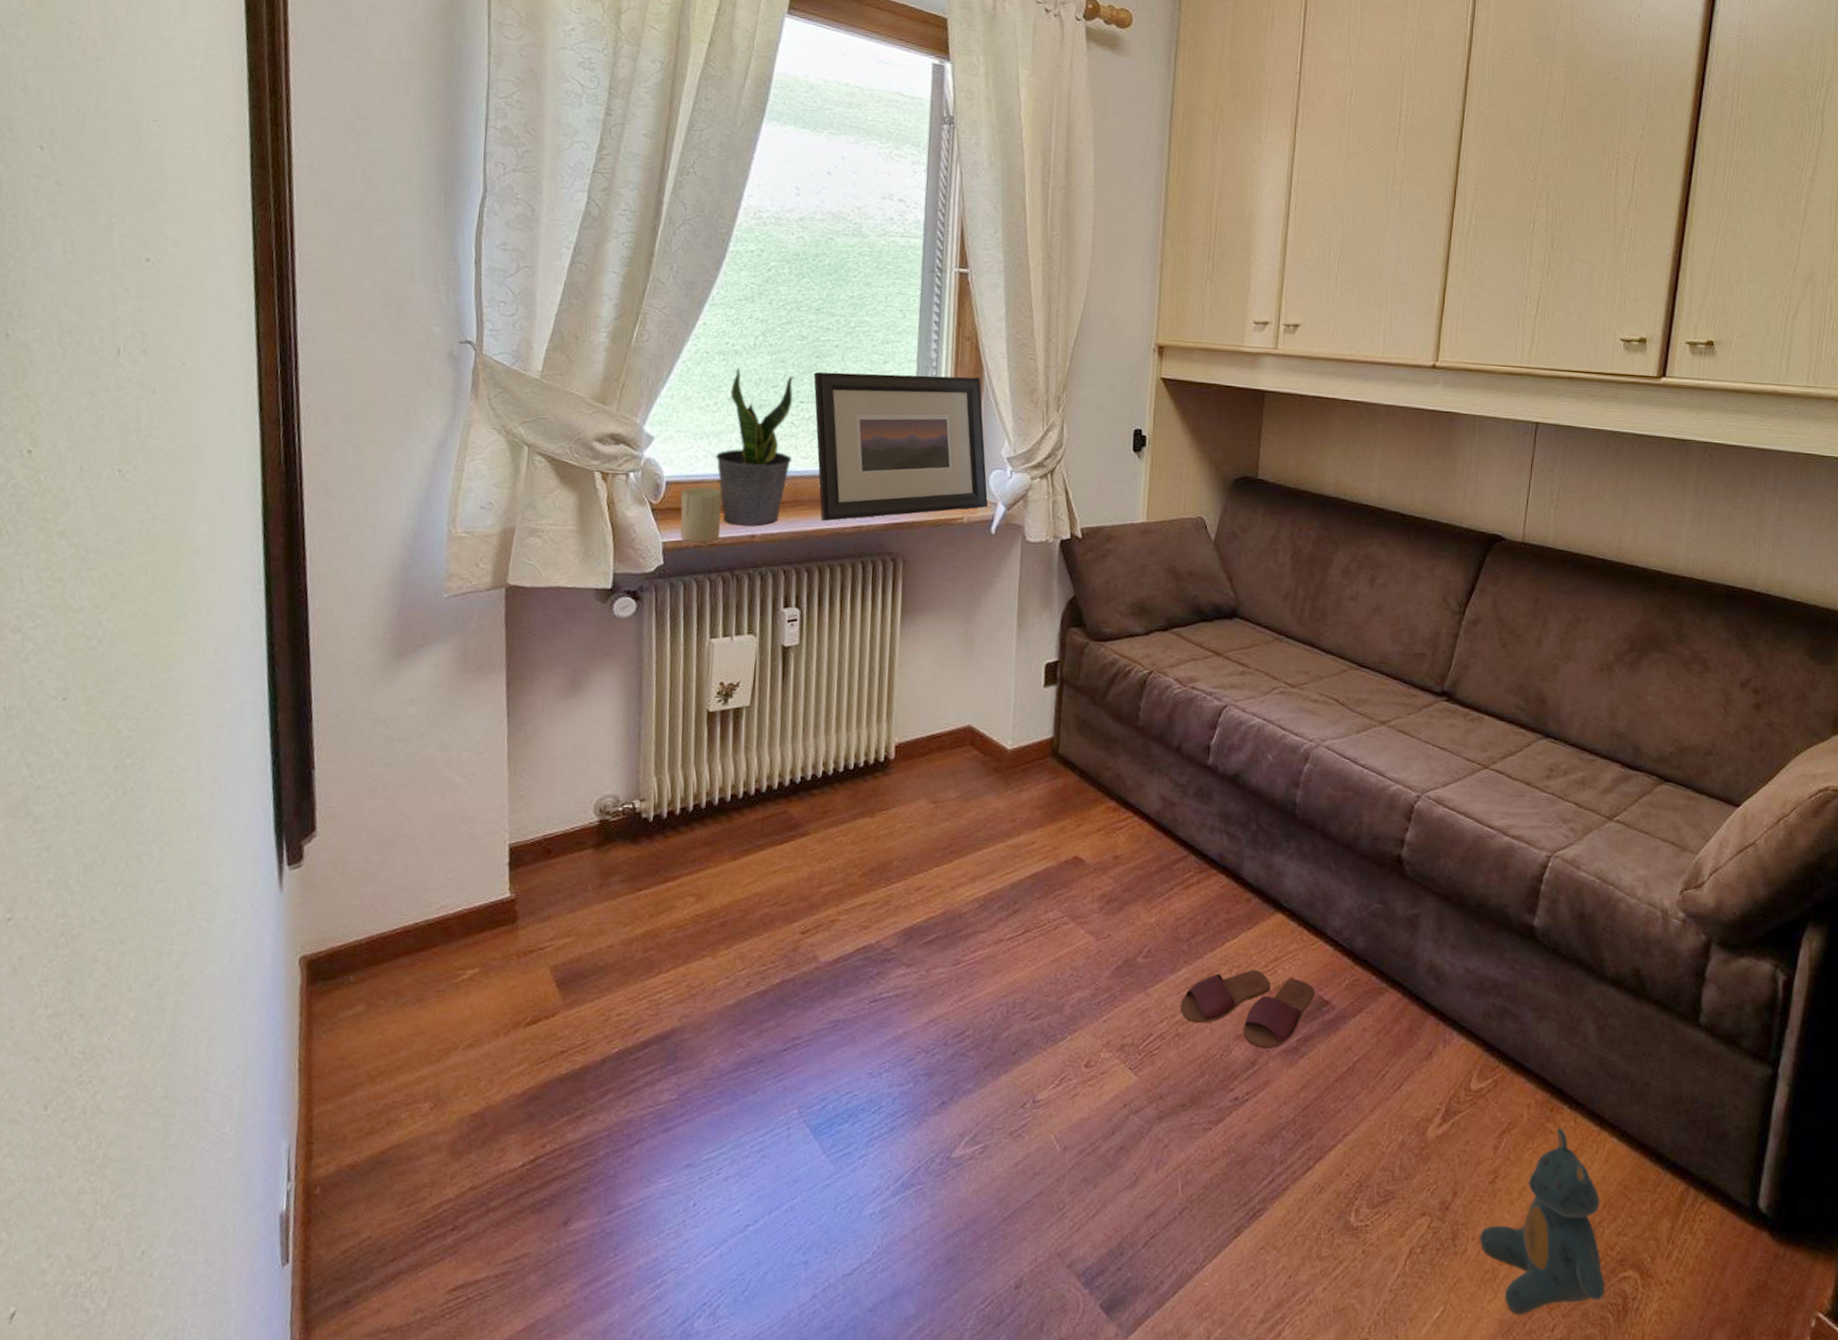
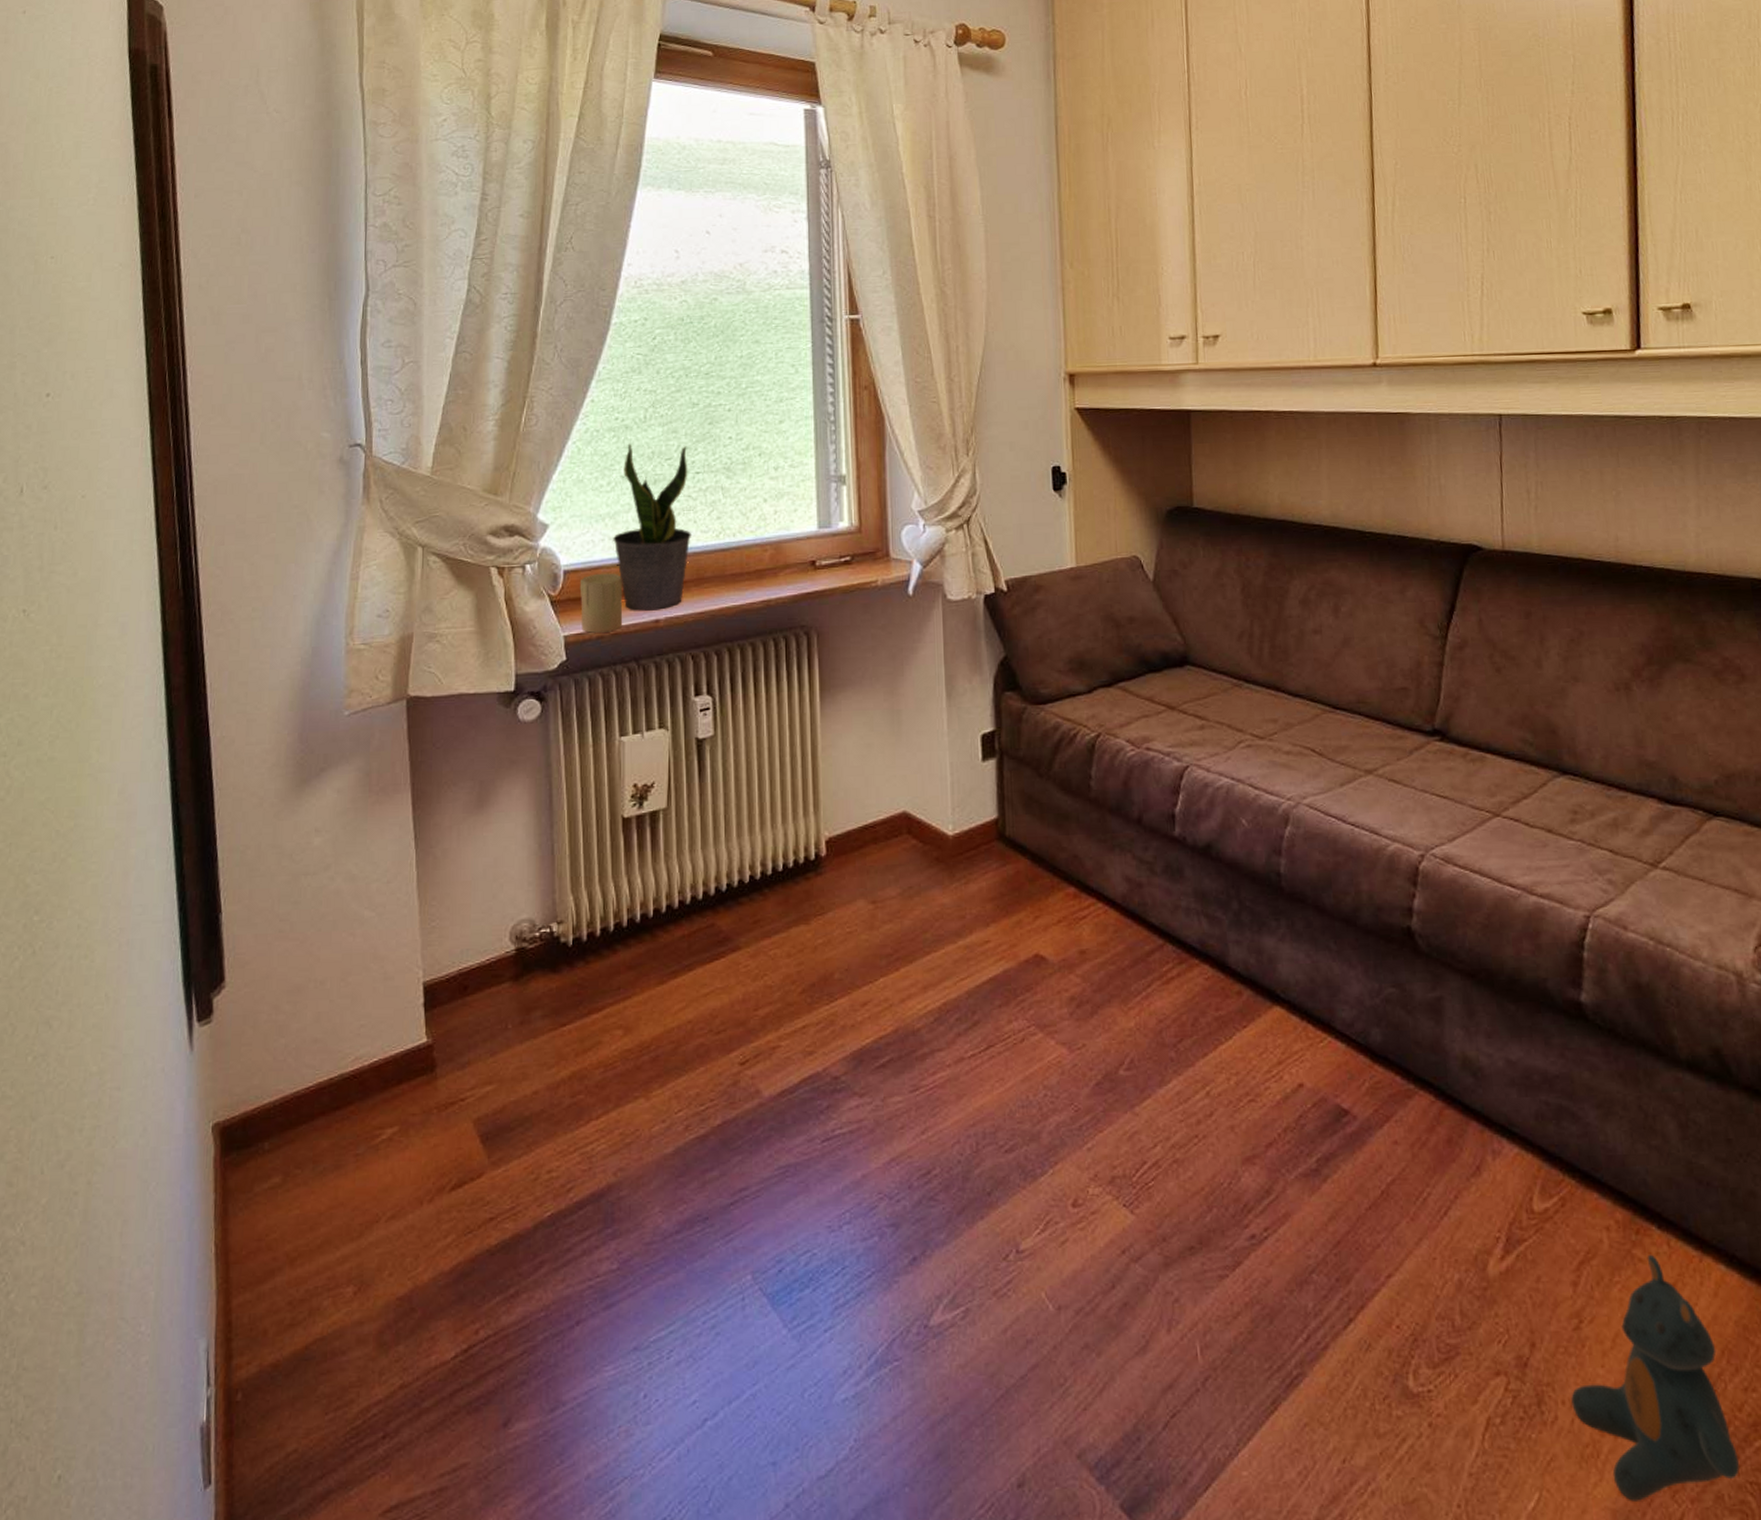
picture frame: present [813,372,988,521] -> none [707,428,903,598]
slippers: present [1181,969,1314,1048] -> none [1175,1076,1330,1171]

